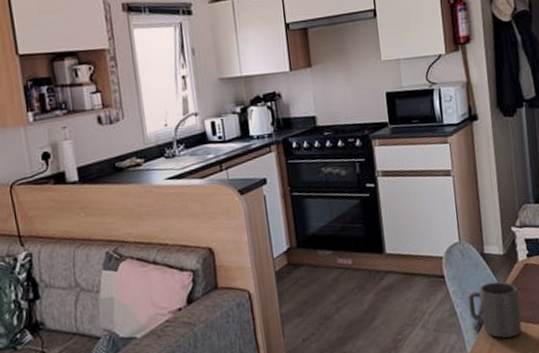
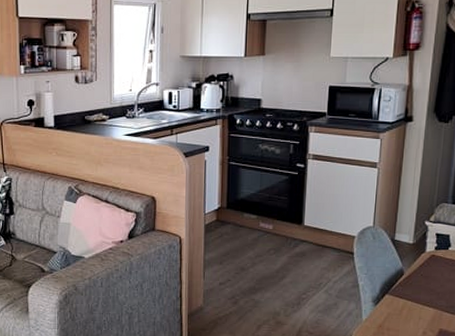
mug: present [468,282,522,338] -> none [371,265,420,315]

